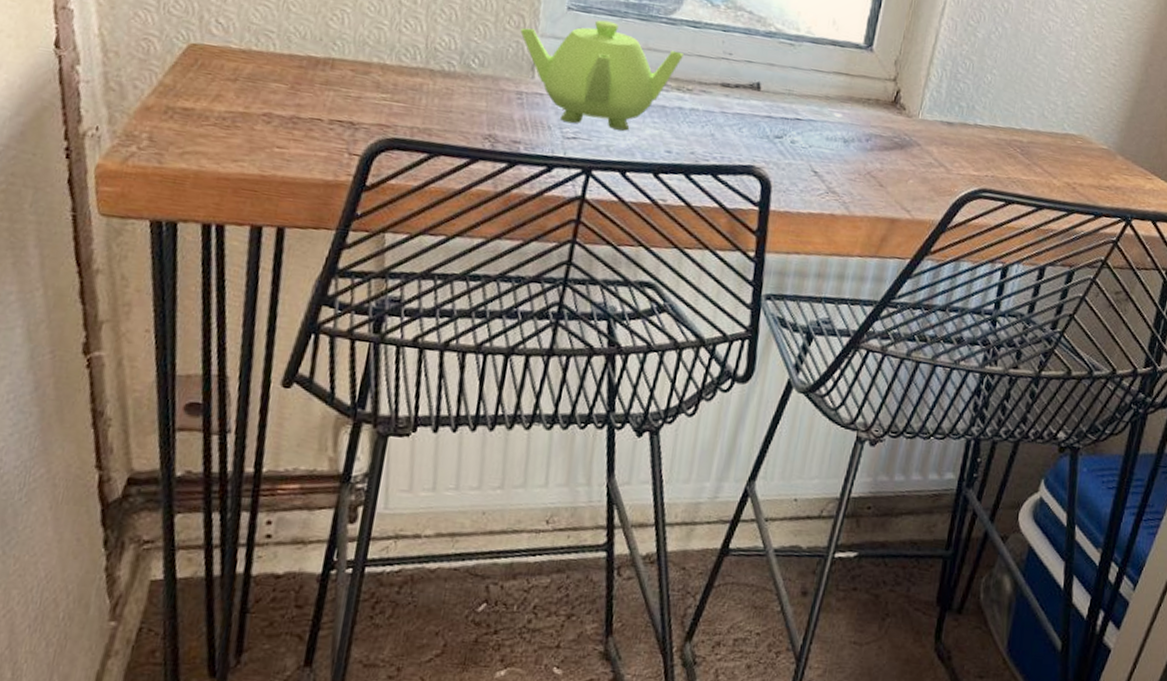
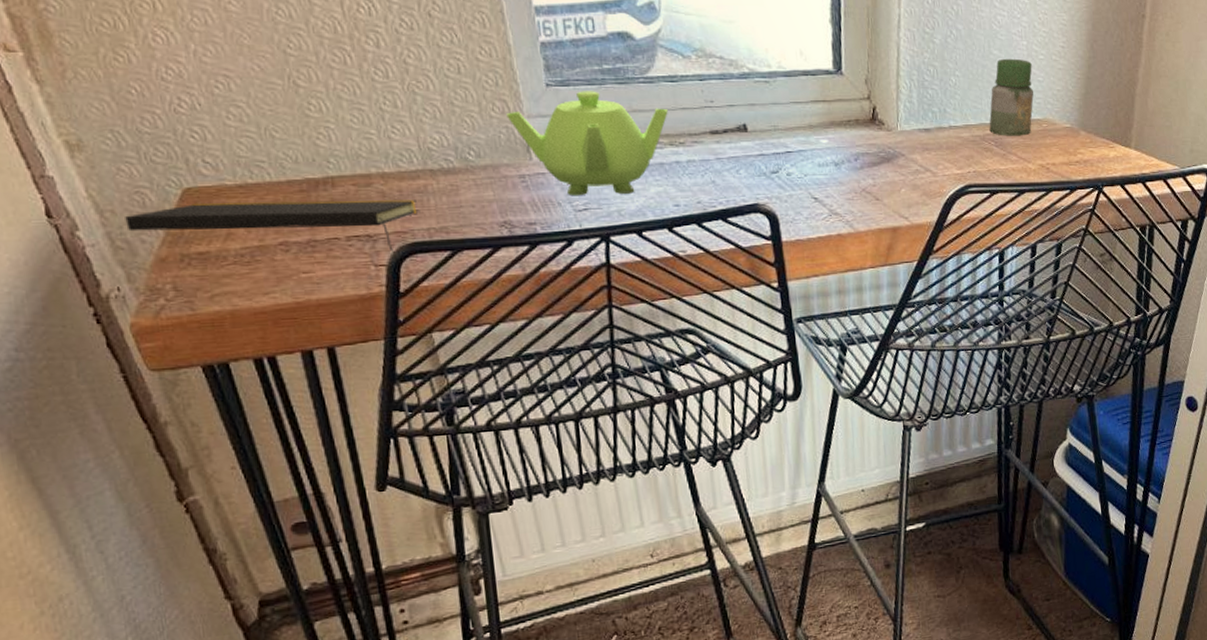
notepad: none [125,59,408,143] -> present [125,199,419,252]
jar: none [1017,65,1077,150] -> present [989,58,1034,136]

